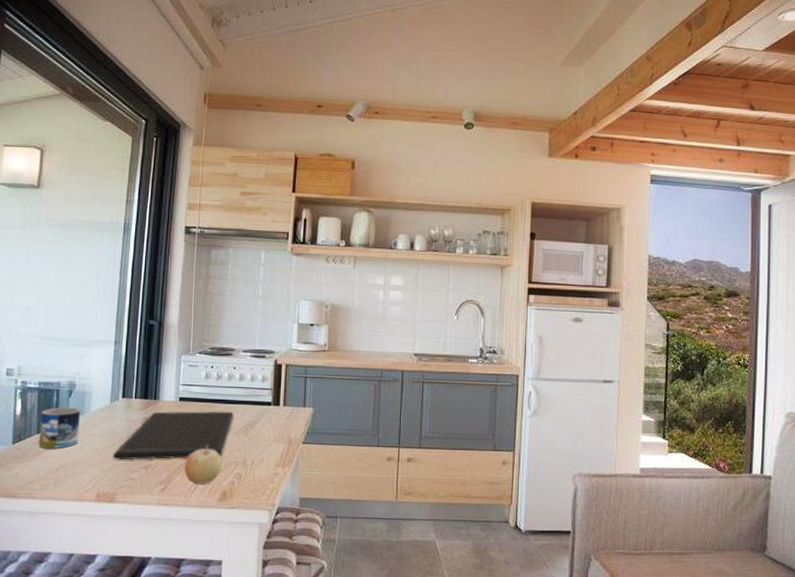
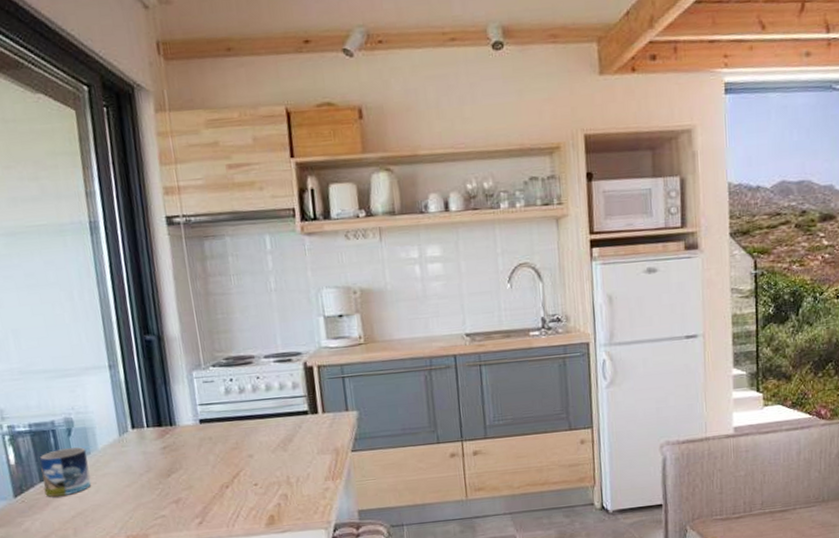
cutting board: present [113,411,234,461] -> none [135,427,267,499]
fruit: present [185,445,223,484] -> none [220,468,264,512]

